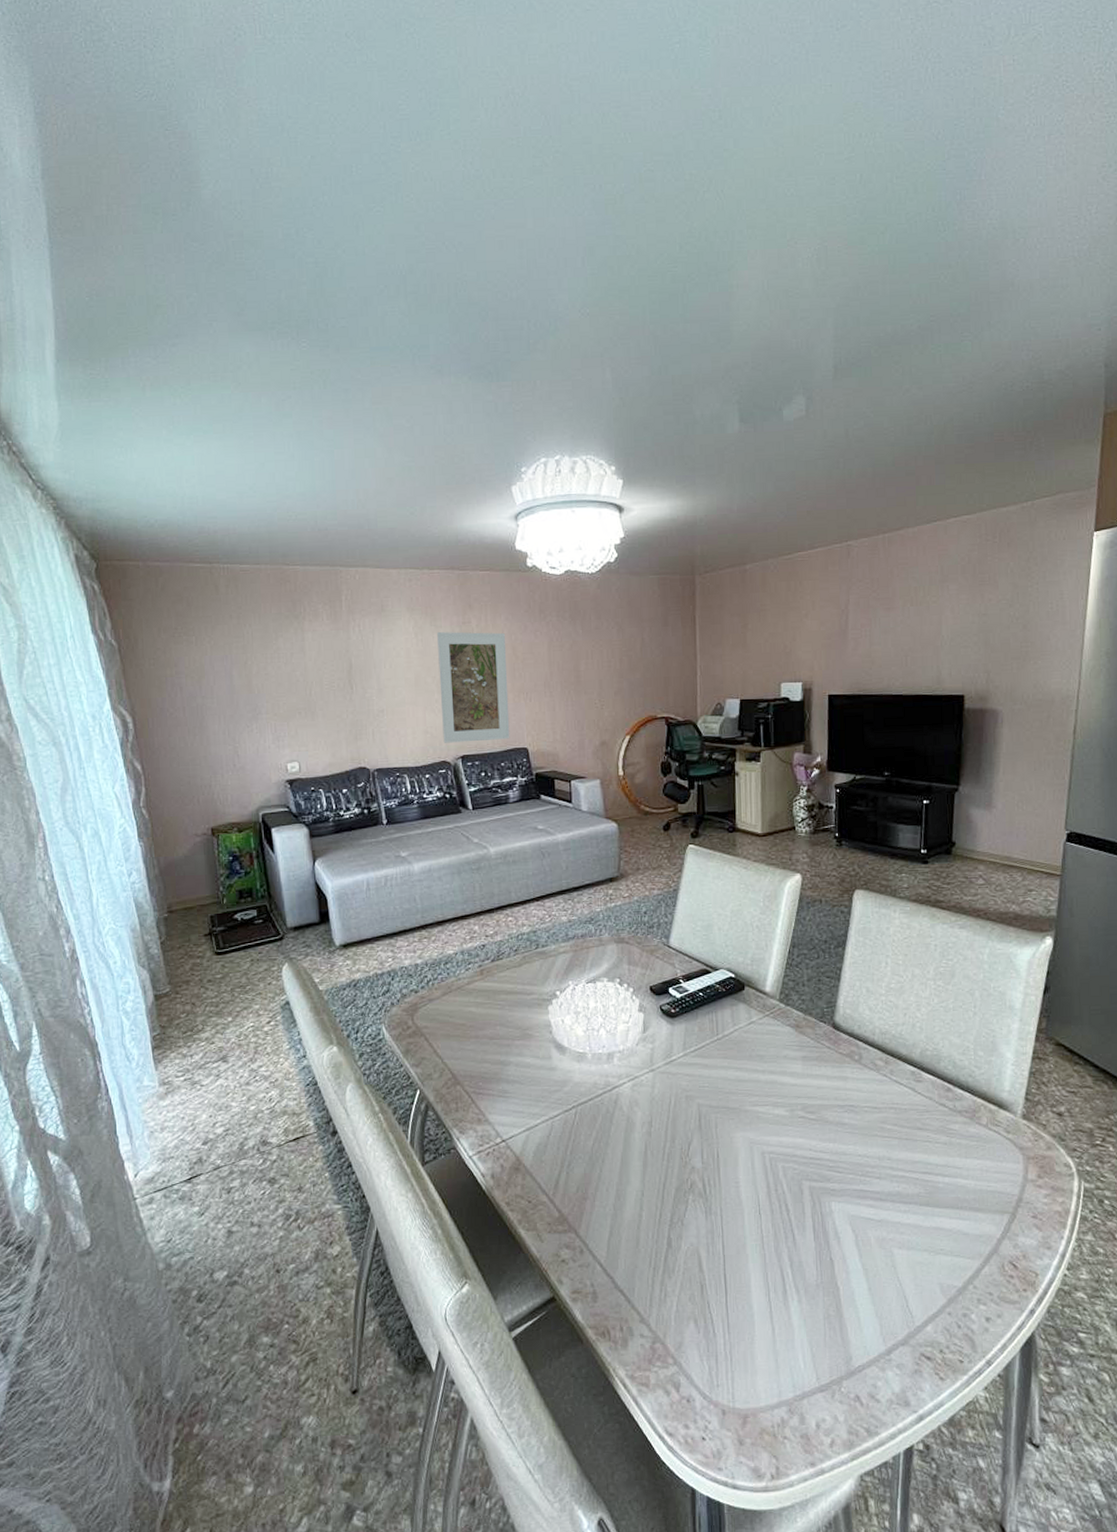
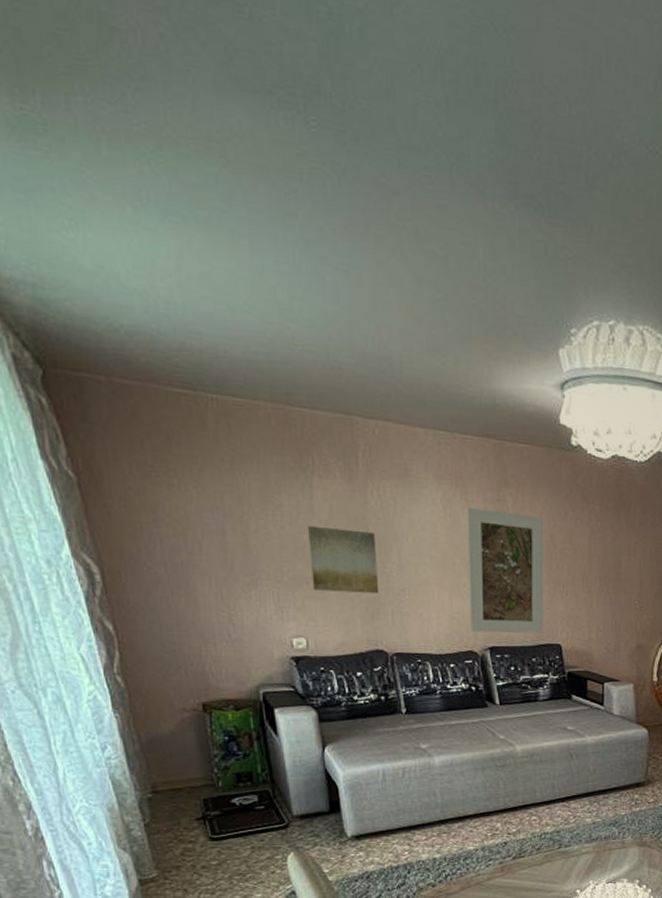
wall art: none [300,663,361,719] -> present [308,525,379,594]

